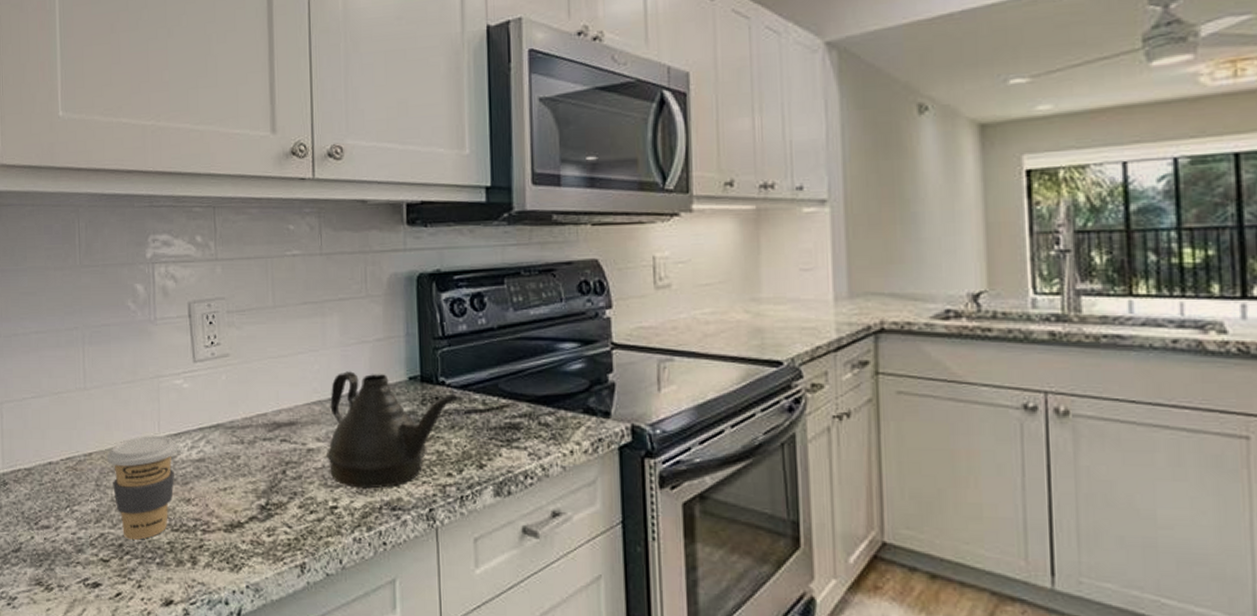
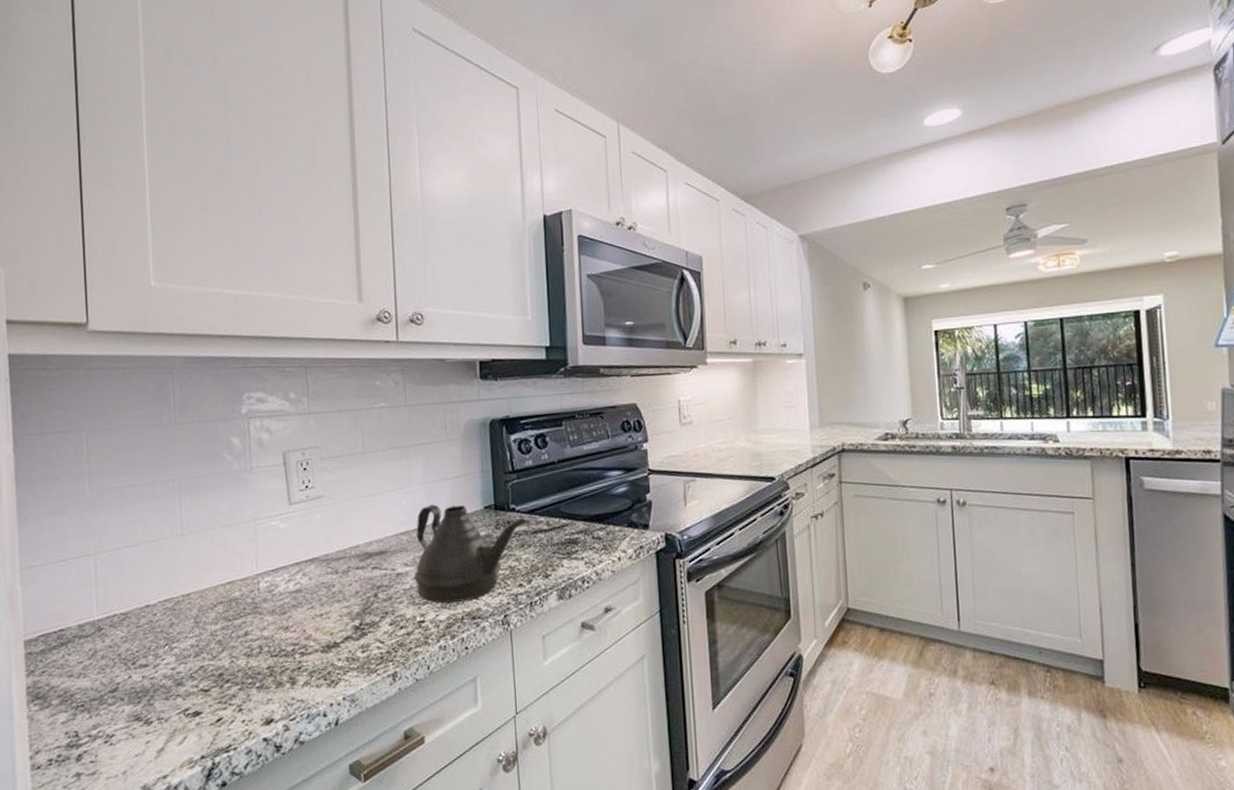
coffee cup: present [106,436,178,540] -> none [205,572,276,669]

